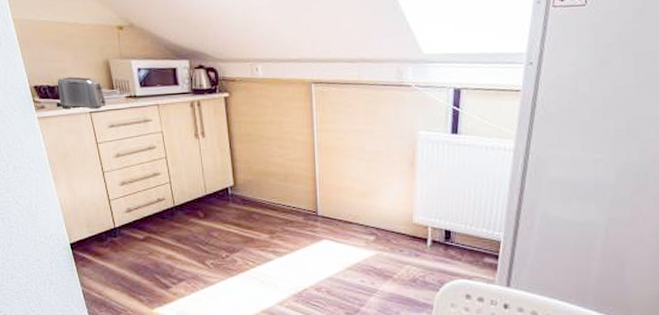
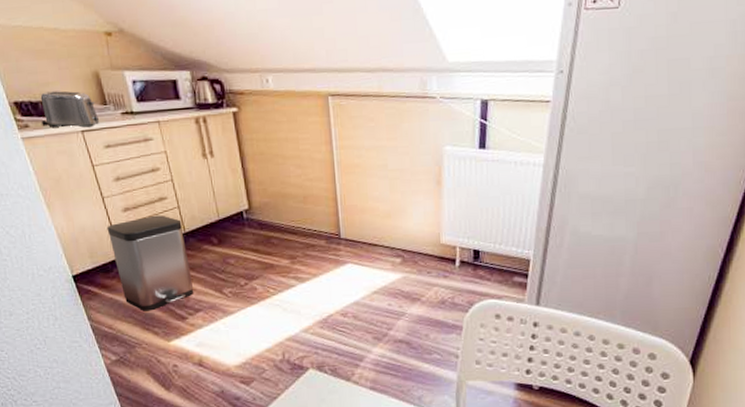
pedal bin: none [104,189,179,279] -> present [106,215,194,311]

